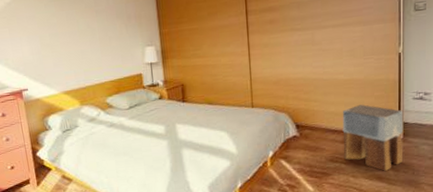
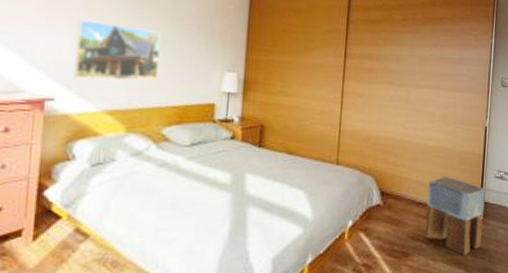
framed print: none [30,25,95,72] -> present [73,20,161,81]

